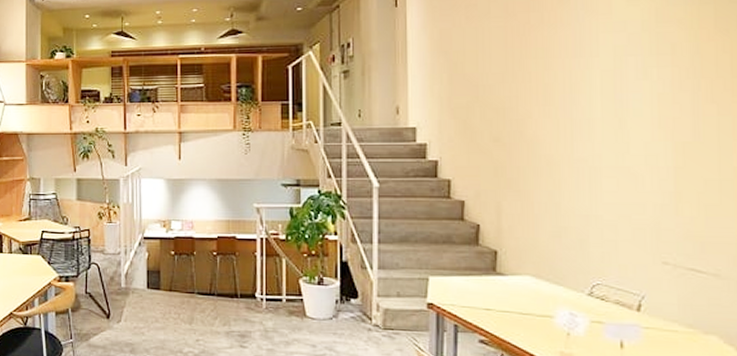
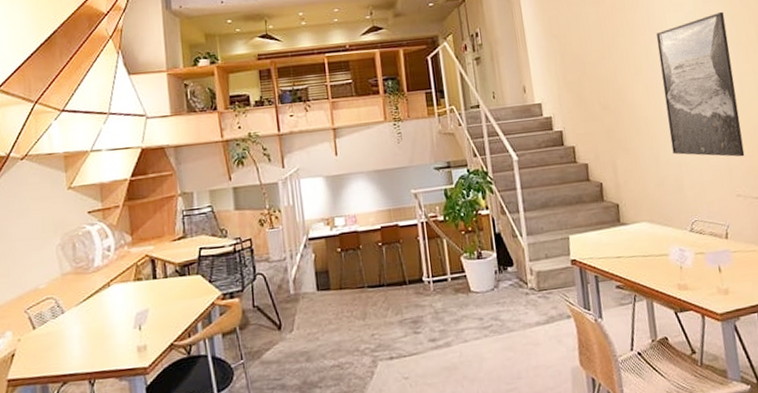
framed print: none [579,35,687,218] -> present [656,11,745,157]

